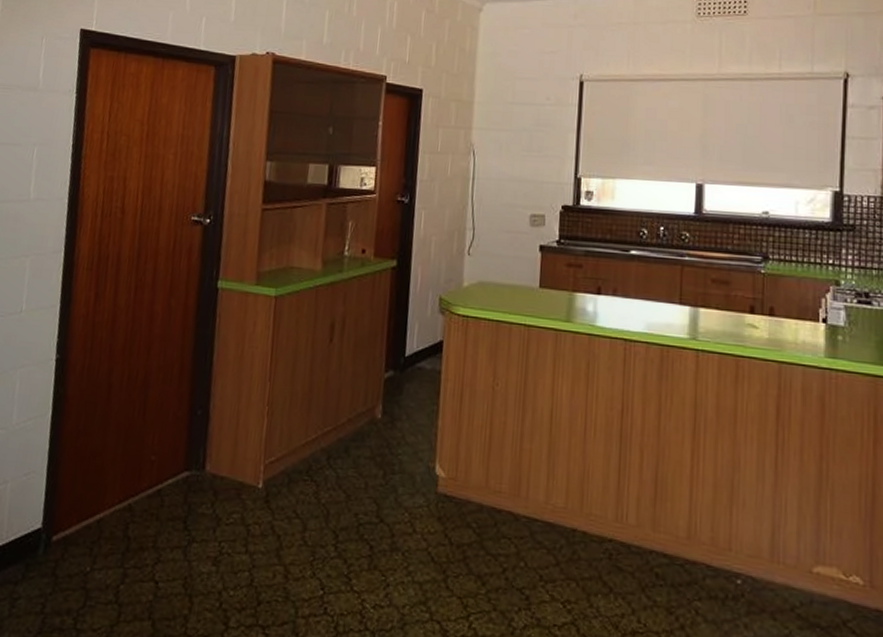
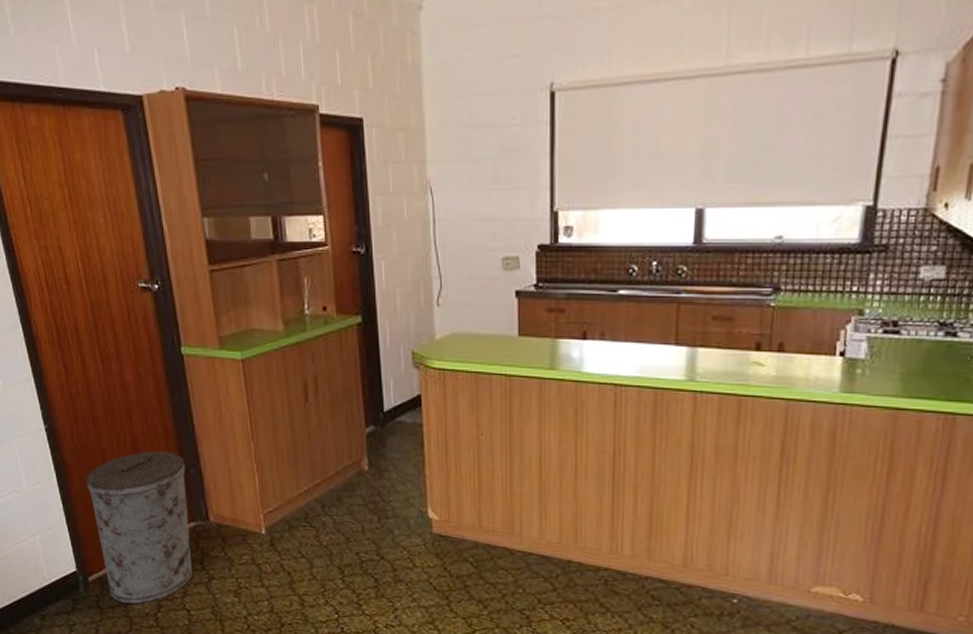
trash can: none [71,388,194,572] -> present [86,451,193,604]

